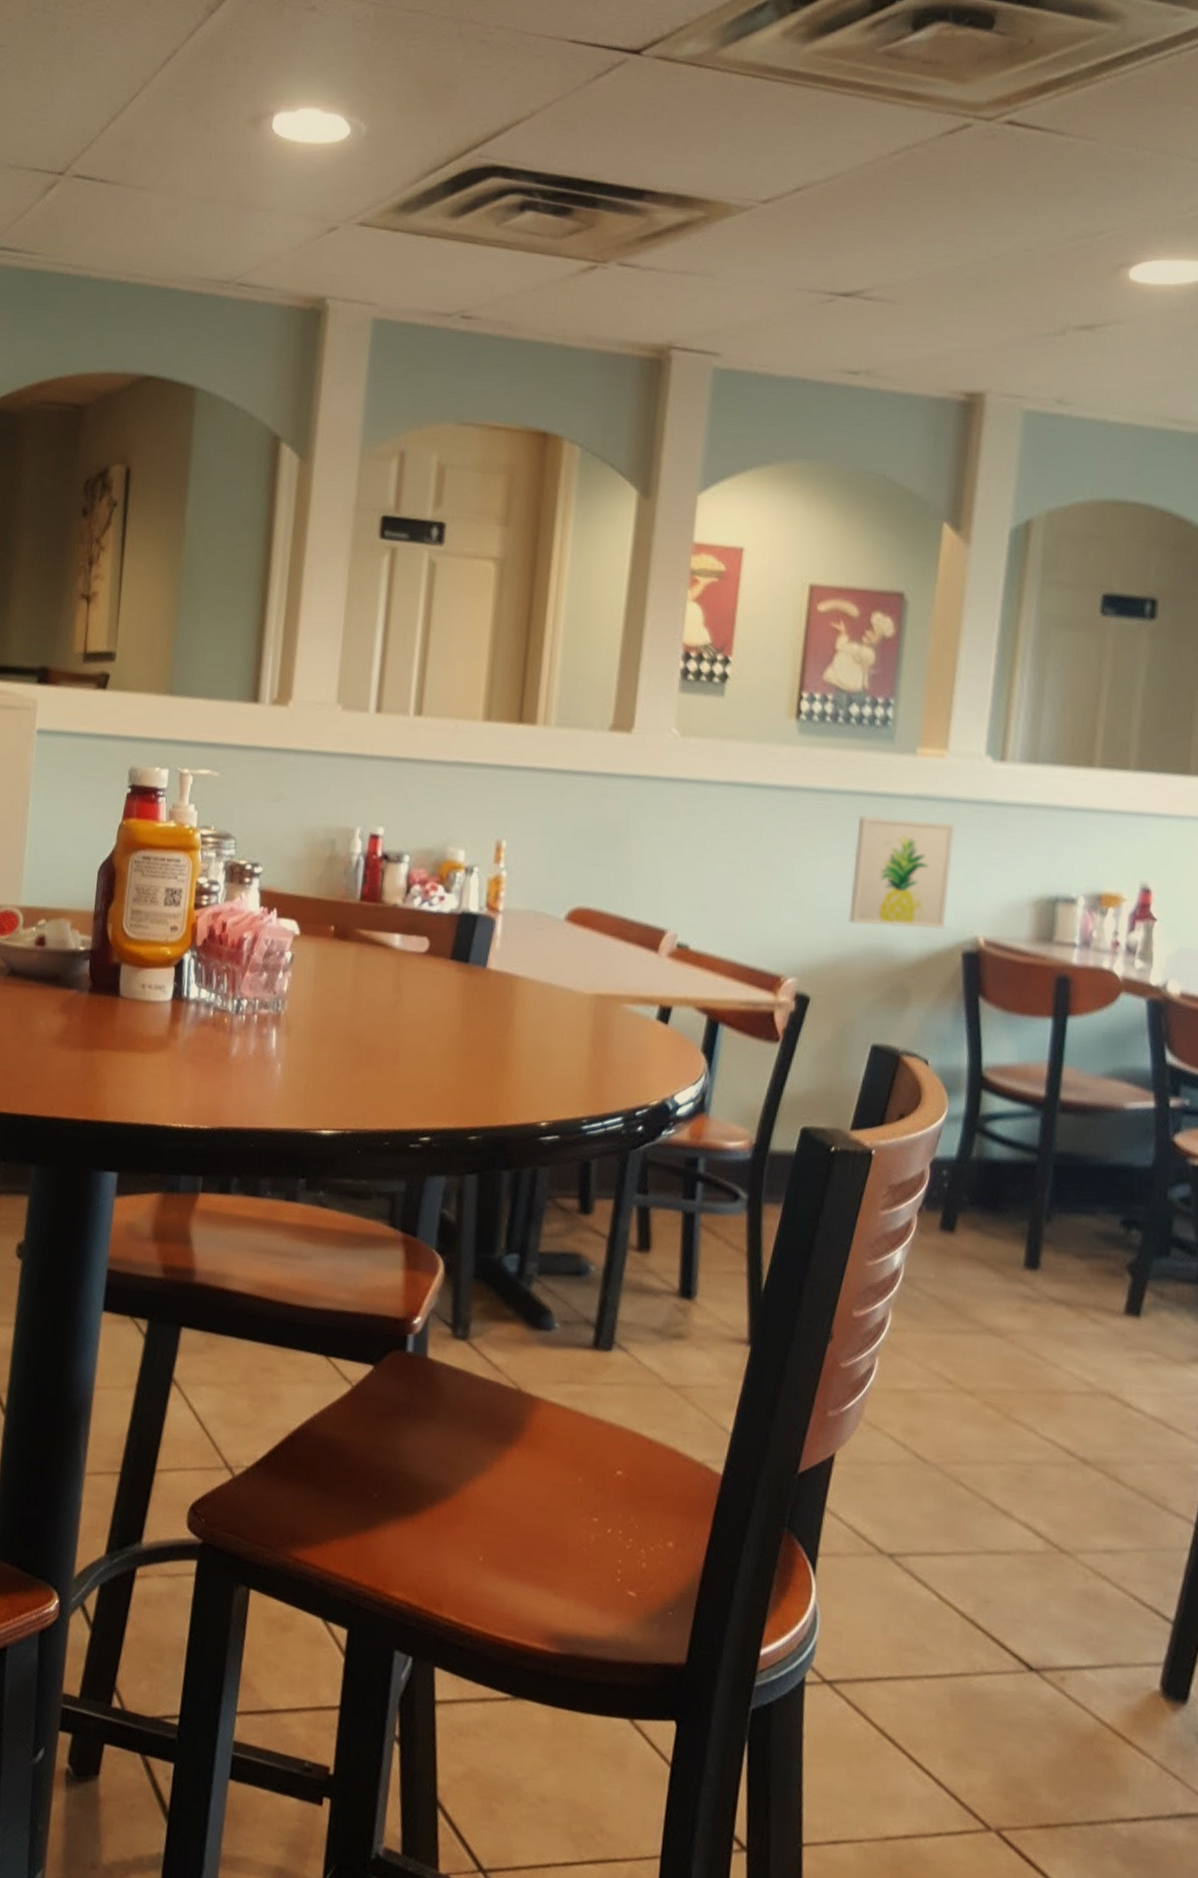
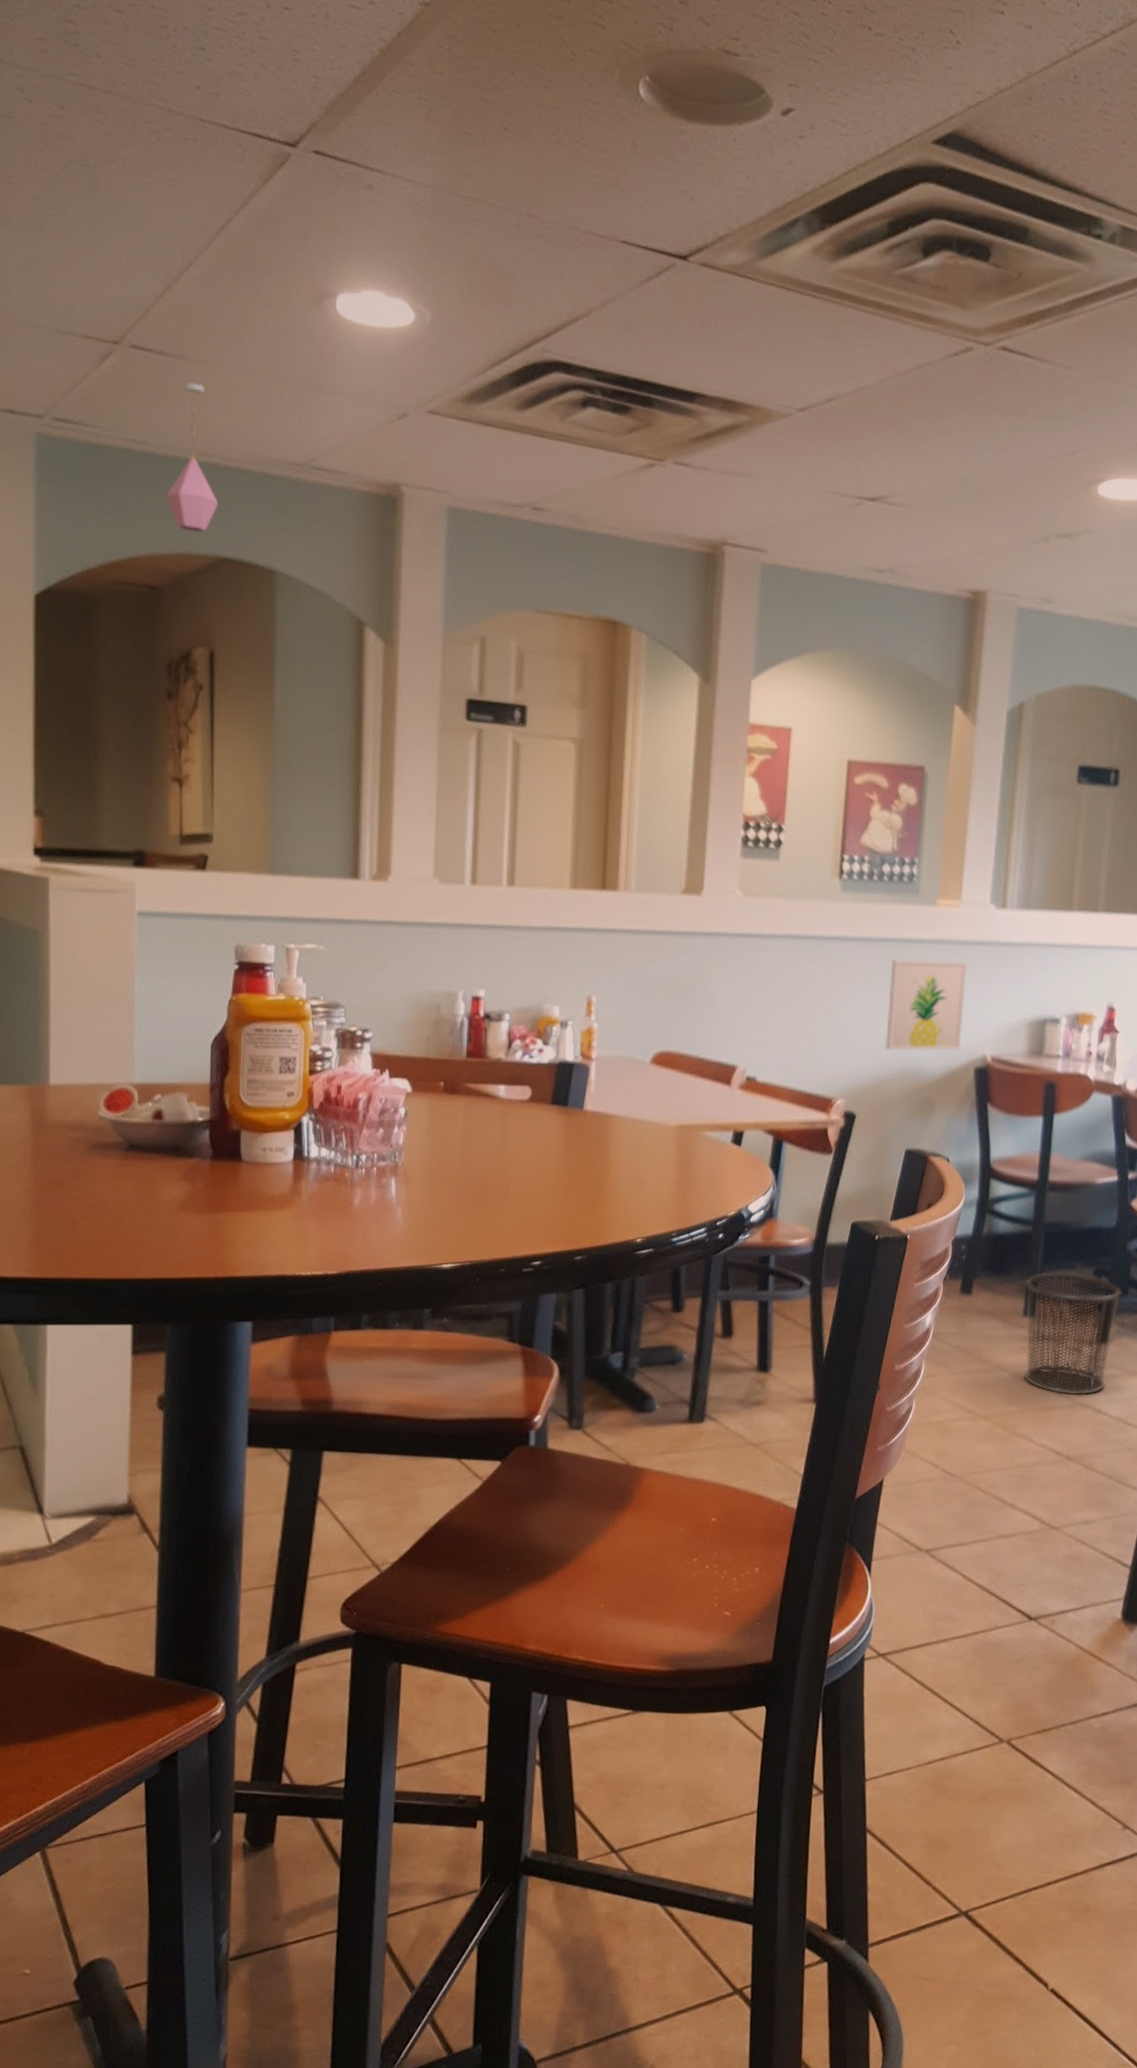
pendant light: none [96,207,146,352] -> present [166,382,219,533]
waste bin: none [1024,1215,1160,1382] -> present [1024,1272,1121,1395]

